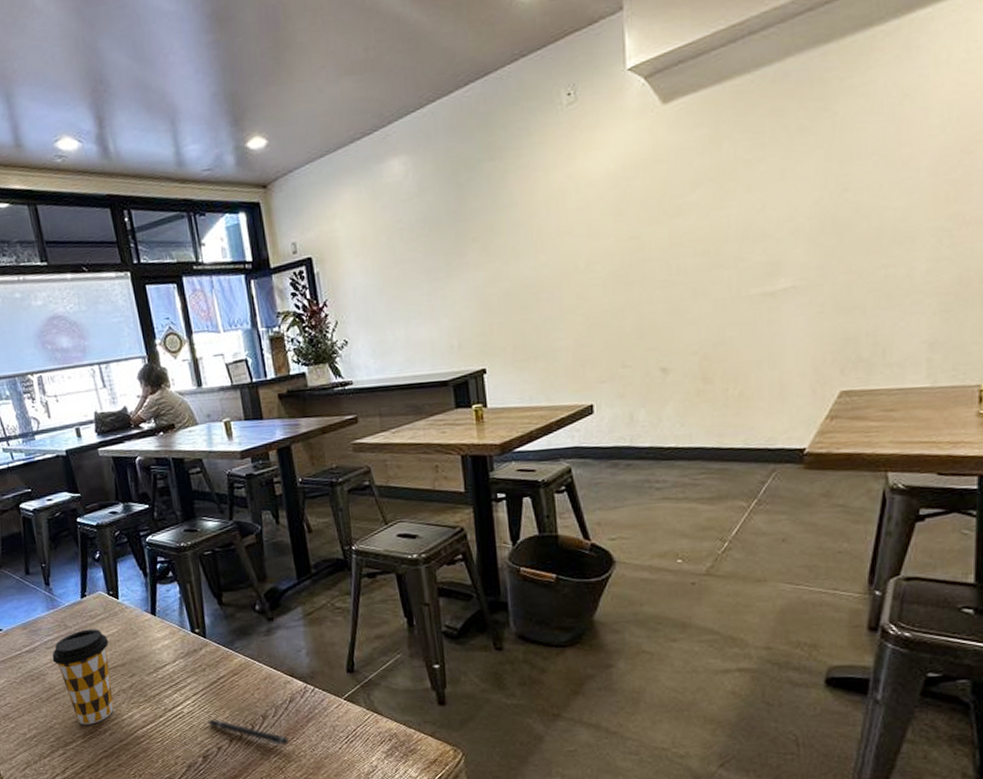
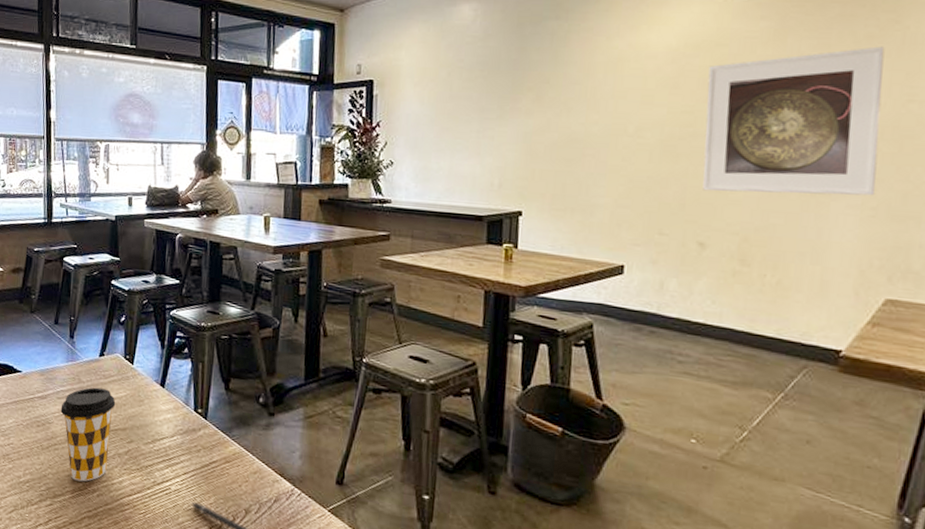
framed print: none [650,137,822,316] -> present [702,46,885,196]

